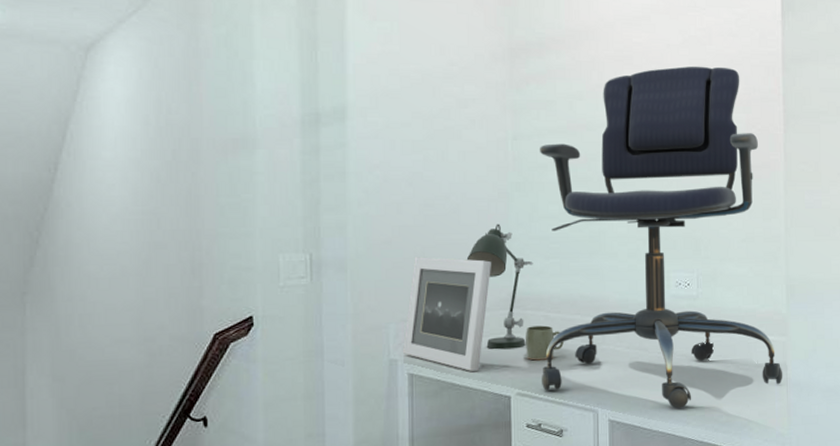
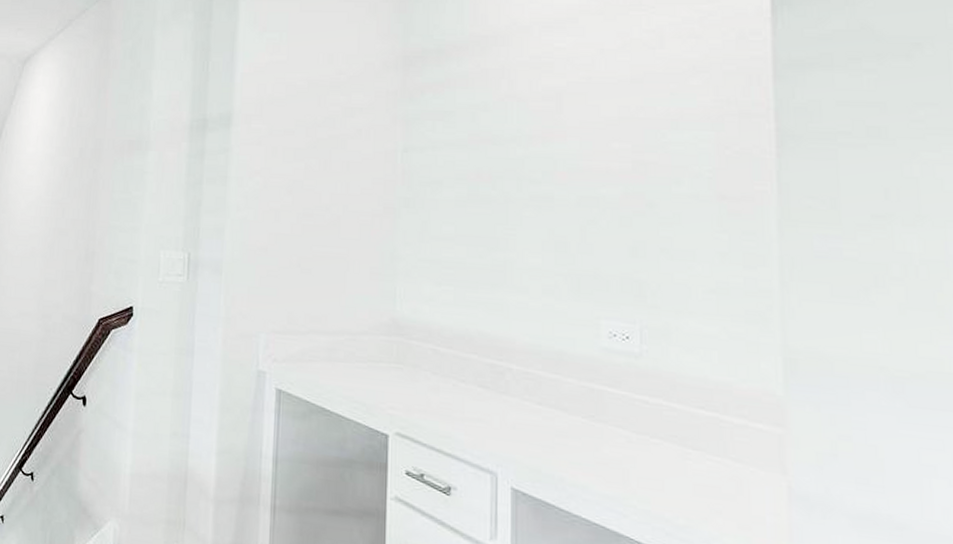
picture frame: present [402,257,491,372] -> none [271,267,372,400]
desk lamp: present [466,223,533,350] -> none [345,240,422,382]
mug: present [525,325,564,361] -> none [408,358,455,401]
office chair: present [539,66,783,410] -> none [425,73,780,496]

